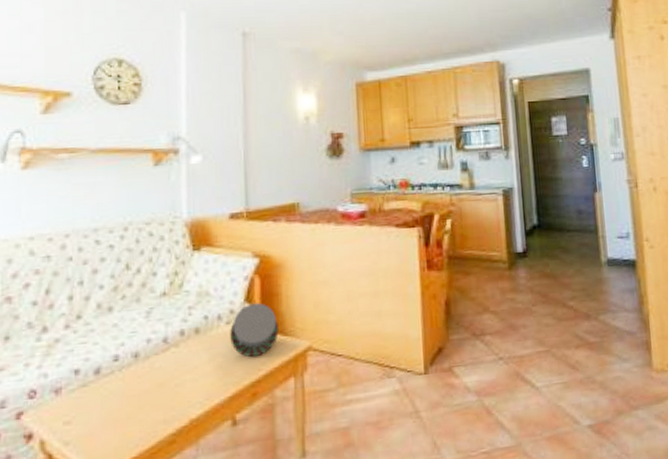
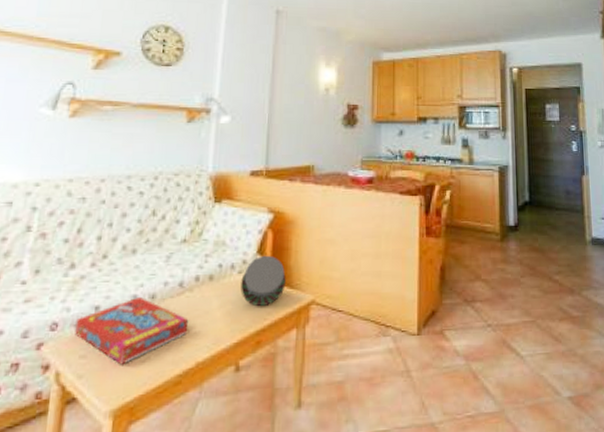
snack box: none [55,356,178,428] -> present [75,296,189,365]

